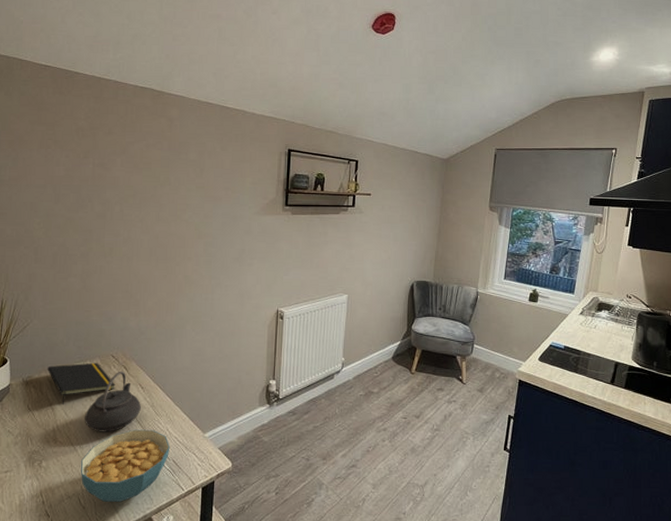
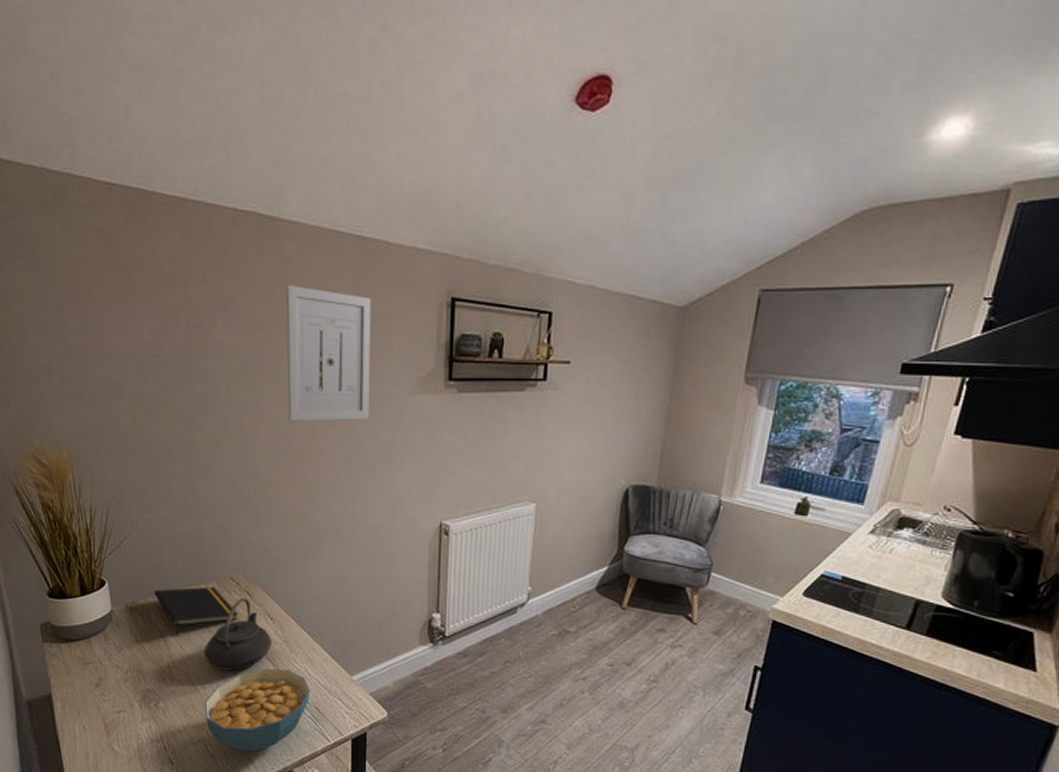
wall art: none [166,137,231,235] -> present [286,284,371,422]

